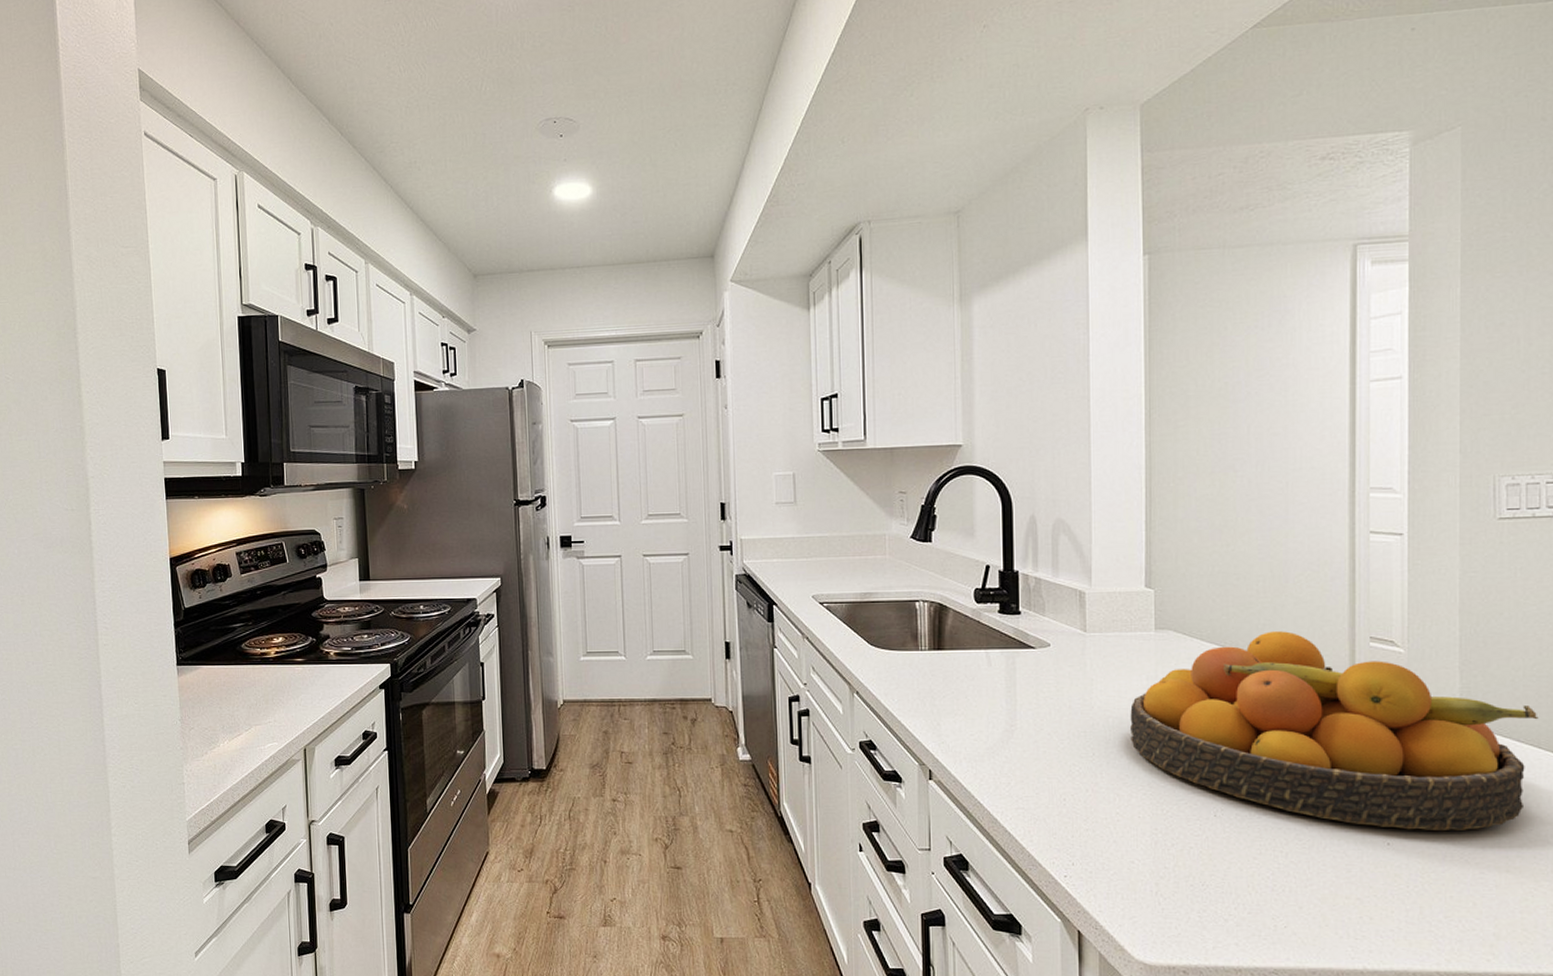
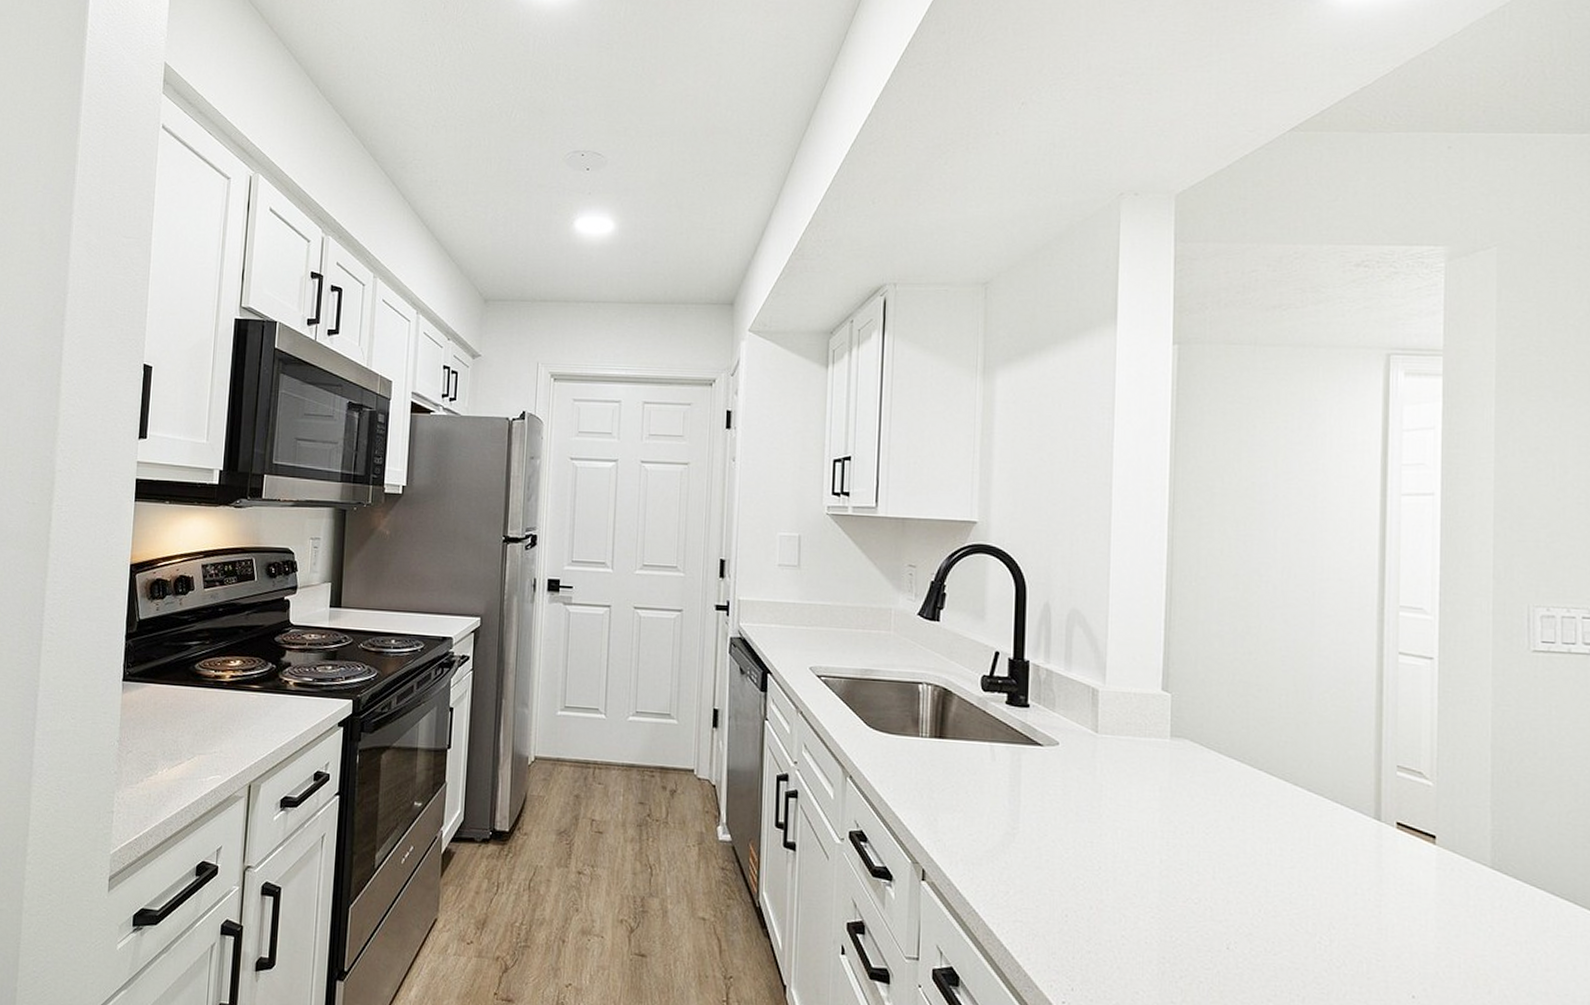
fruit bowl: present [1130,631,1539,832] -> none [1140,750,1574,989]

